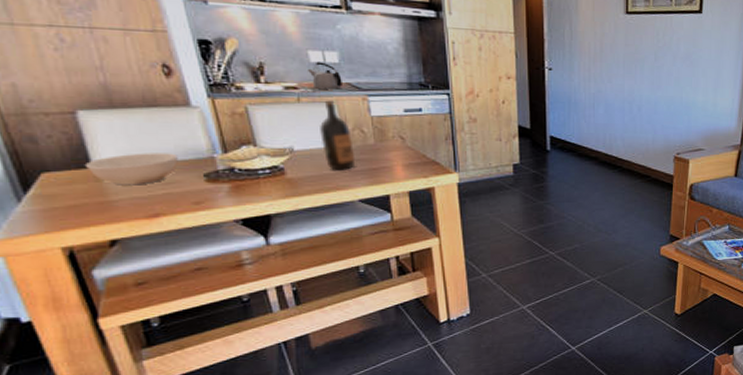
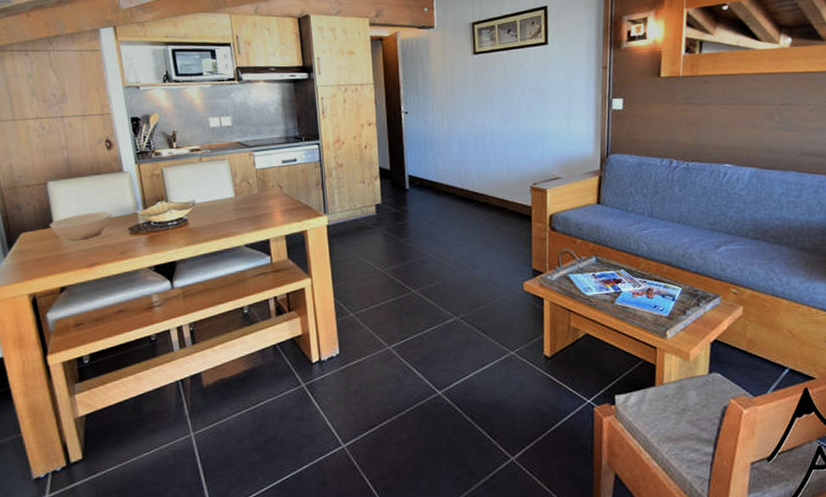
kettle: present [308,61,342,90] -> none [208,126,234,150]
wine bottle: present [320,100,356,170] -> none [216,158,243,219]

